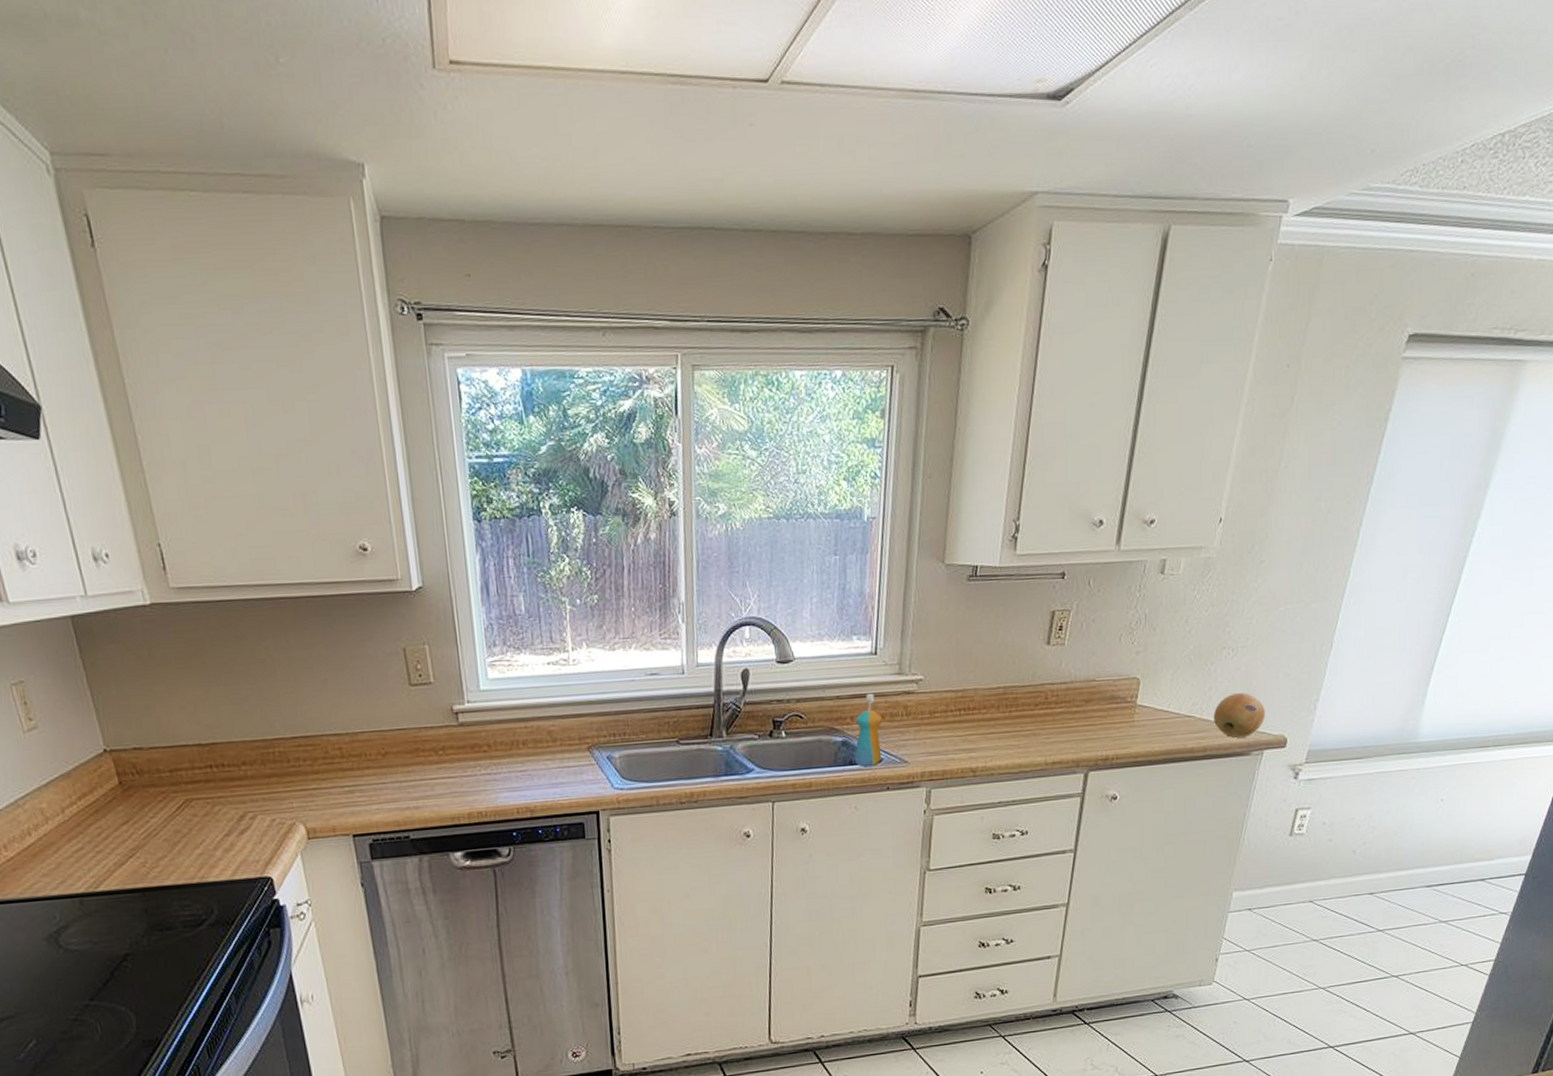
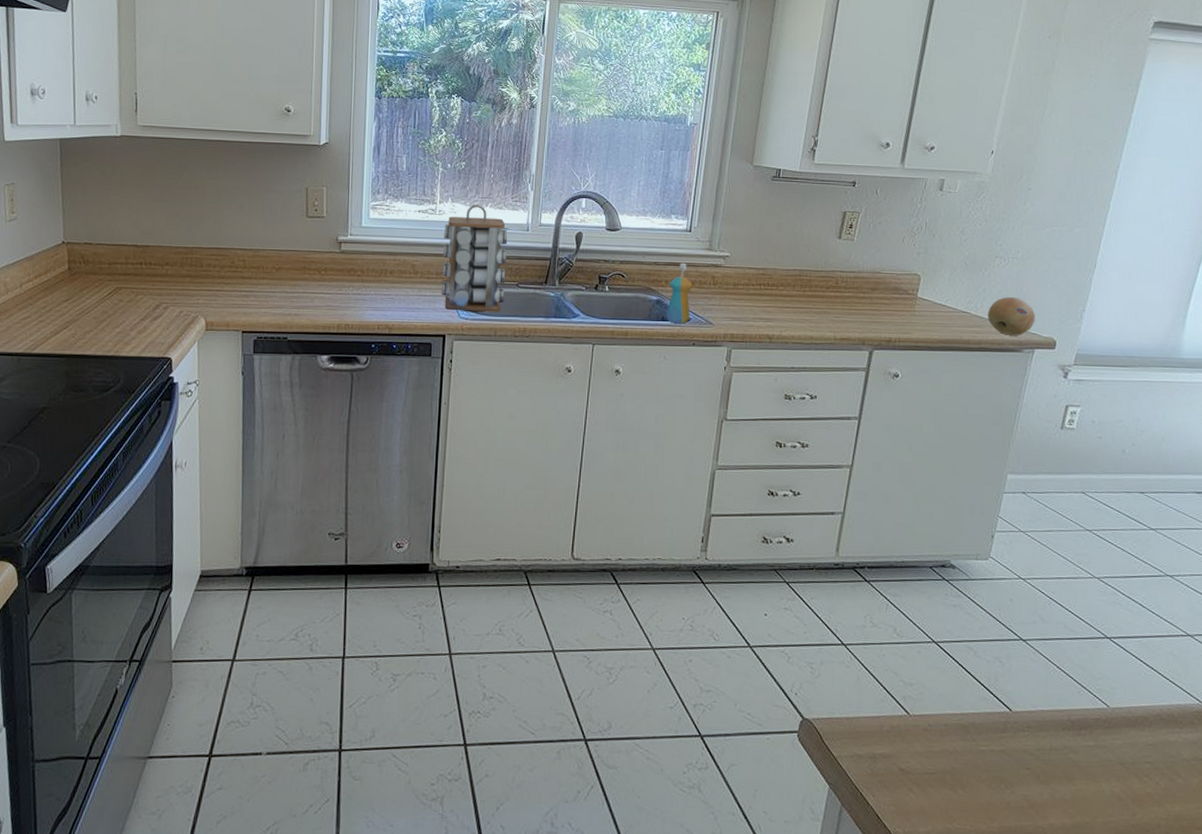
spice rack: none [581,647,664,782] -> present [442,204,508,313]

